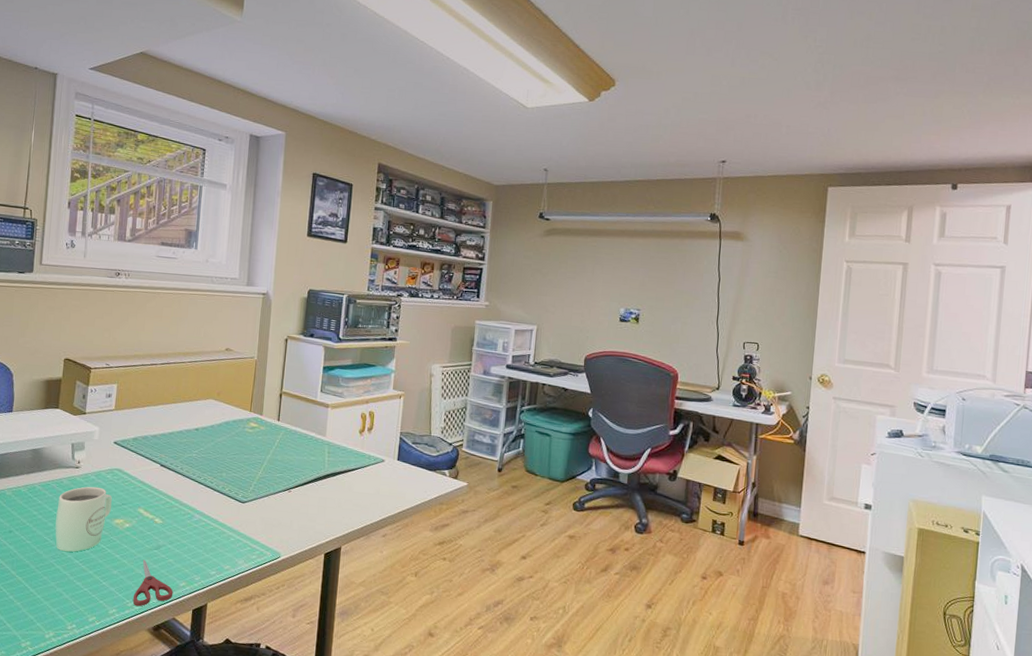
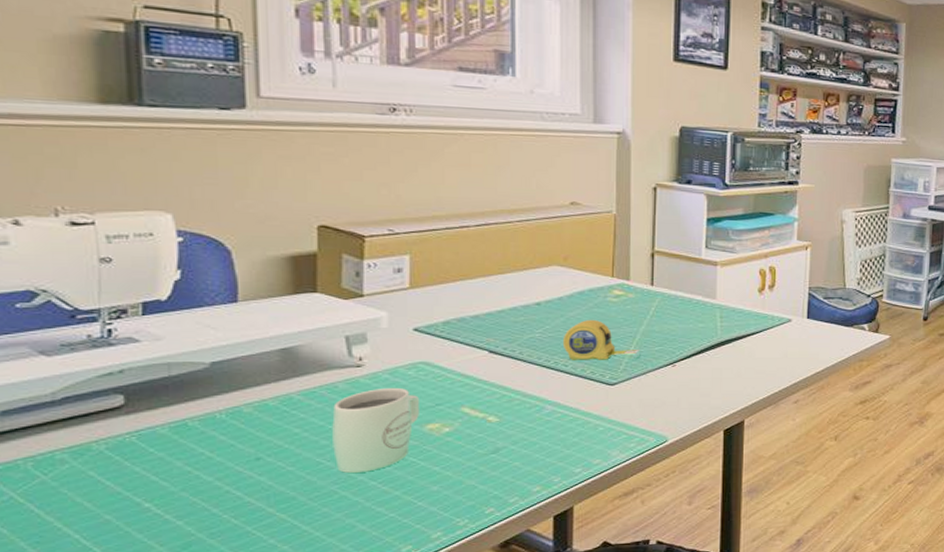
scissors: present [132,560,173,607] -> none [466,468,524,524]
tape measure: none [211,445,266,483] -> present [562,319,641,360]

